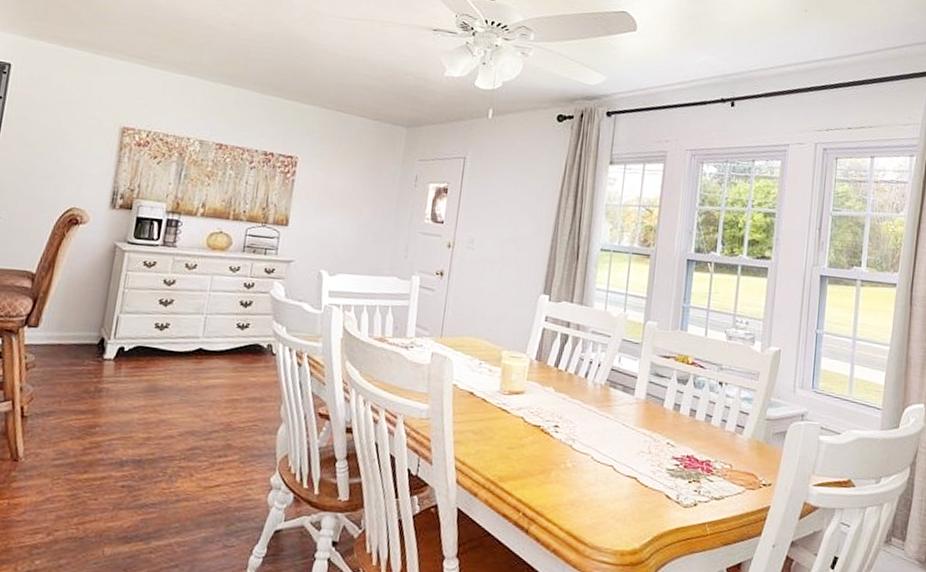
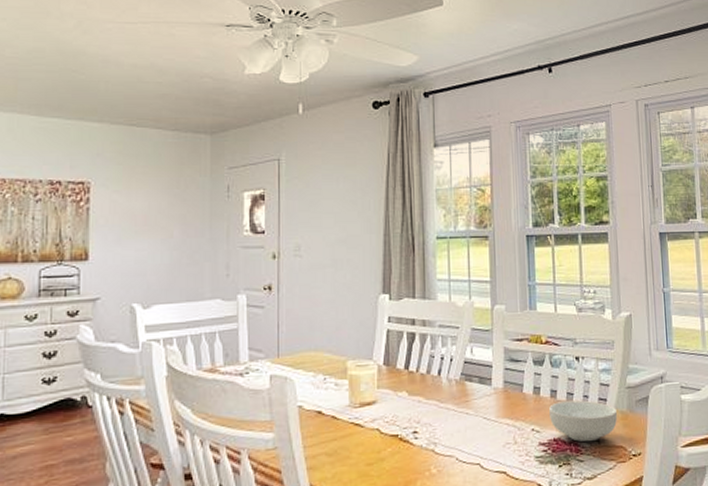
cereal bowl: none [686,421,754,465] -> present [549,400,618,442]

